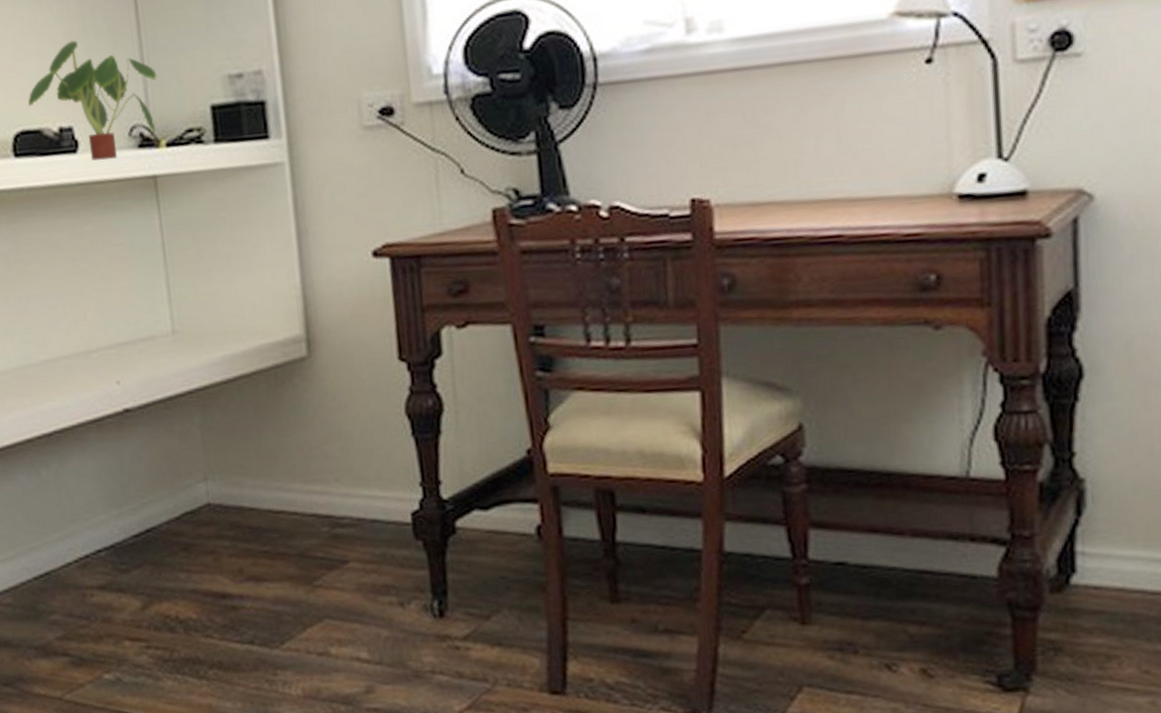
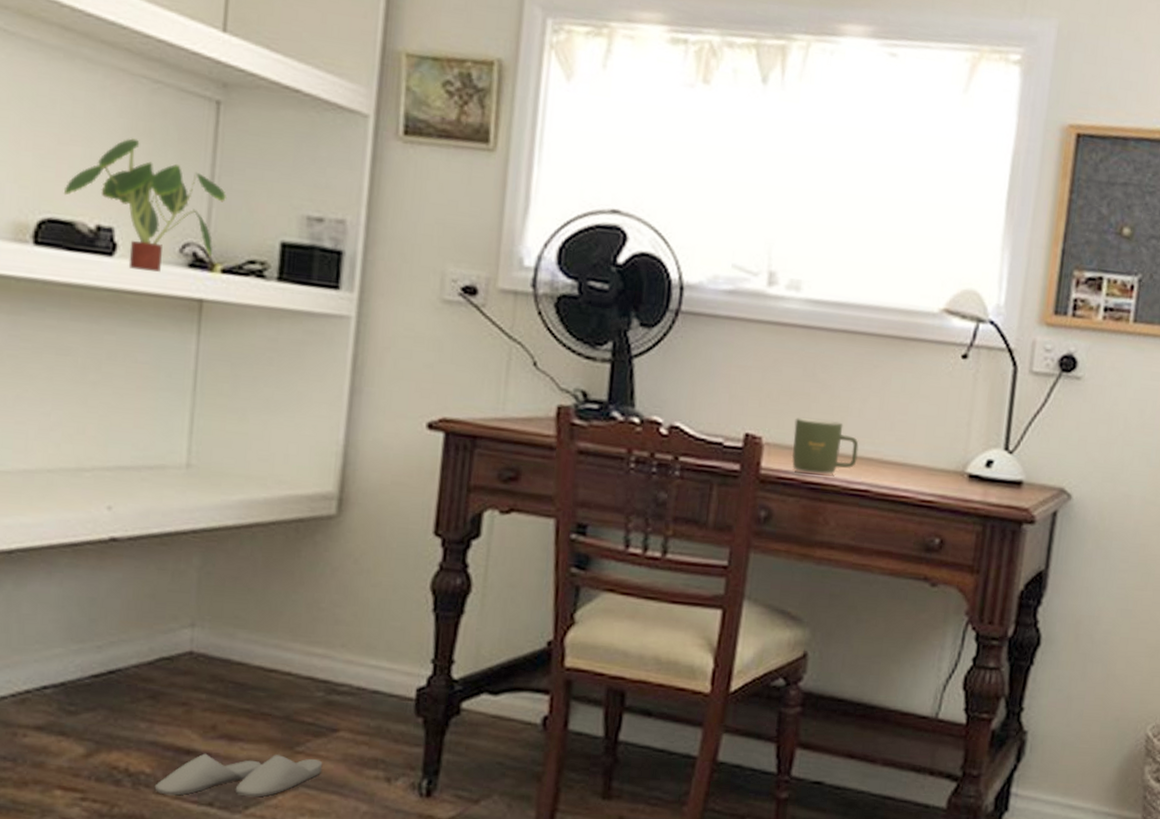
slippers: none [202,590,341,637] -> present [154,753,323,797]
mug: none [743,165,822,230] -> present [791,418,859,476]

